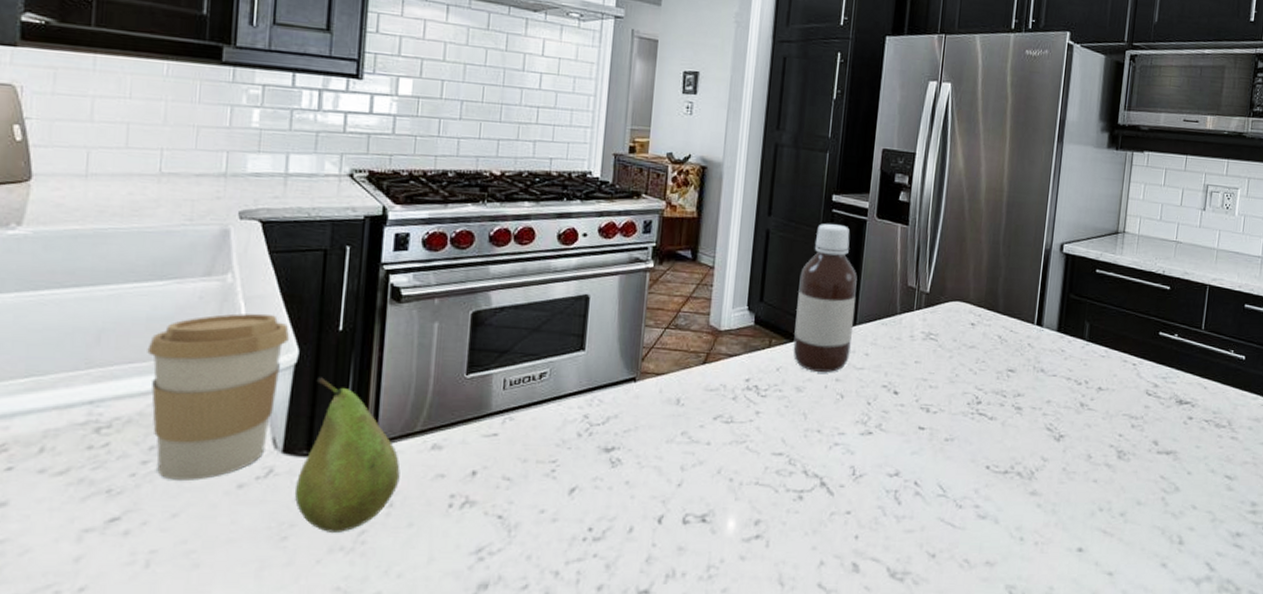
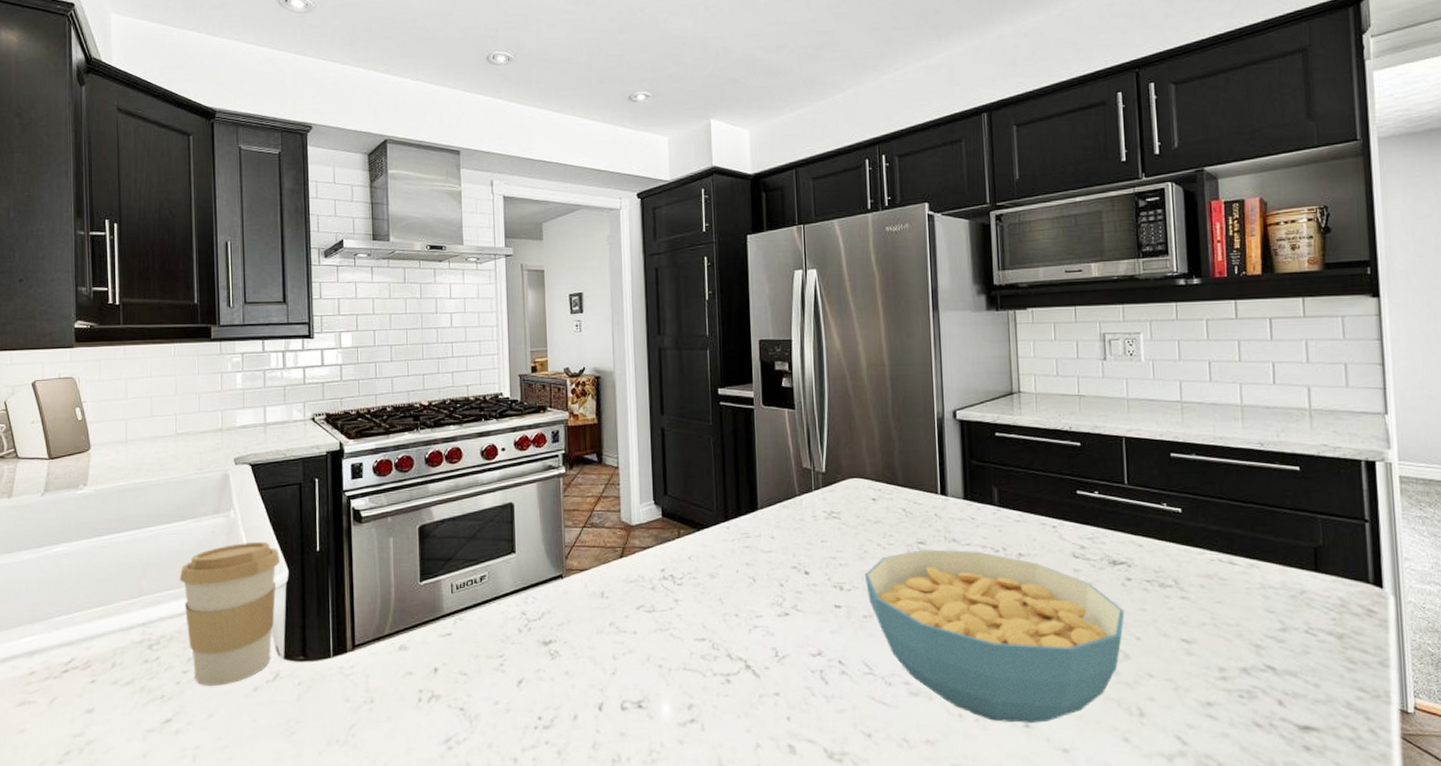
fruit: present [294,377,400,532] -> none [296,592,377,727]
bottle: present [793,223,857,372] -> none [698,415,756,558]
cereal bowl: none [952,377,1182,548] -> present [864,549,1125,723]

